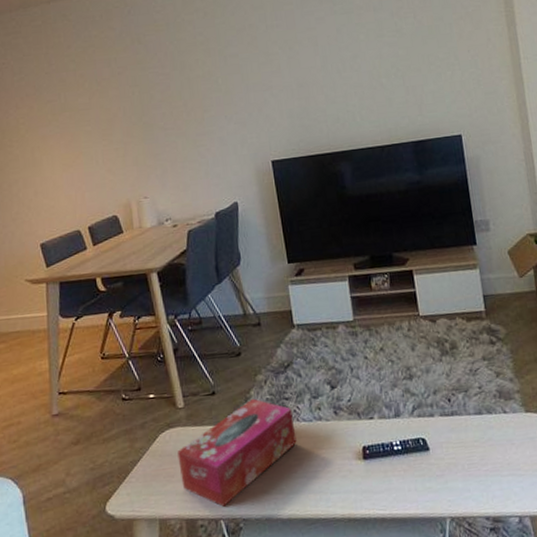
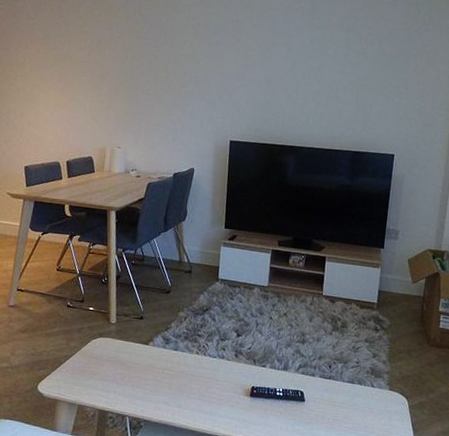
tissue box: present [177,398,297,507] -> none [101,329,202,407]

